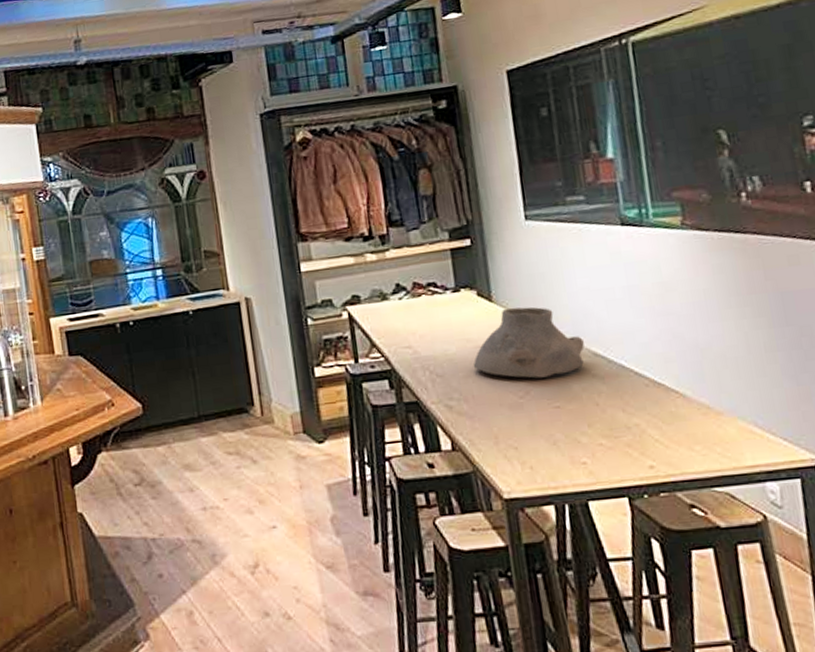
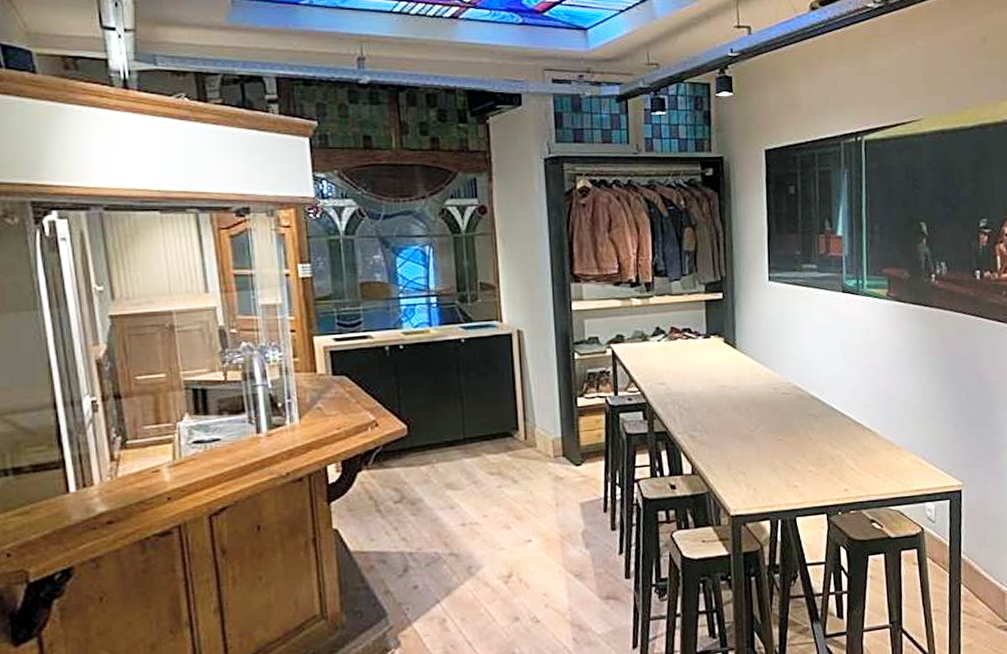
vase: present [473,306,585,379] -> none [715,354,805,415]

